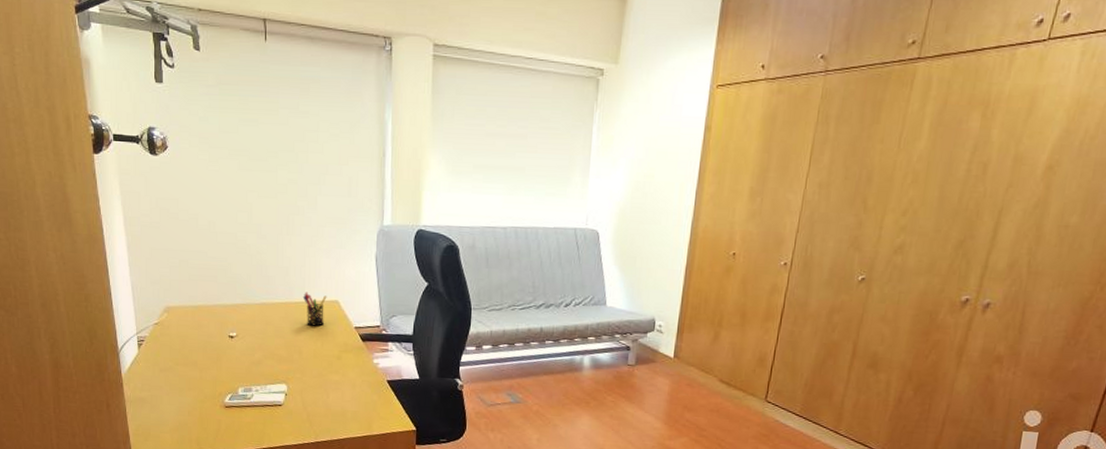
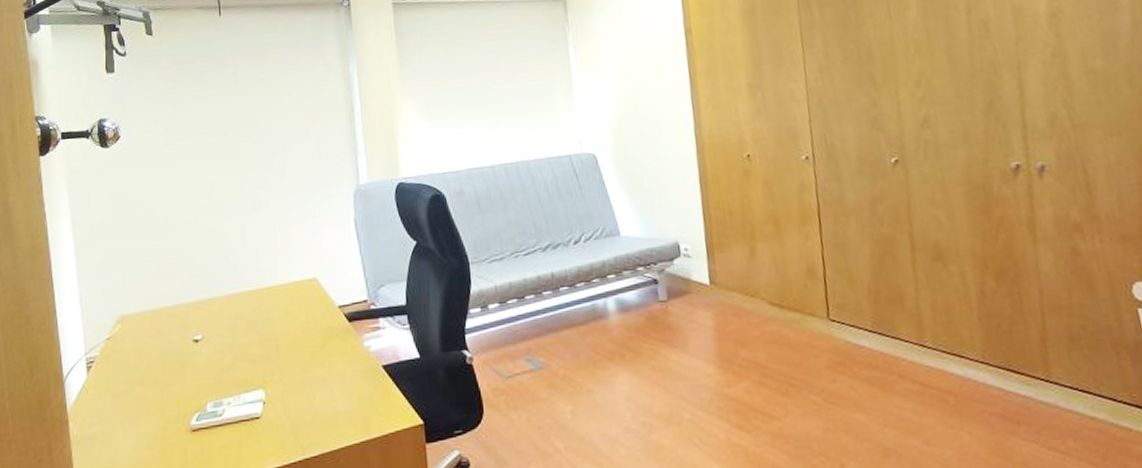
pen holder: present [302,292,327,326] -> none [276,273,304,313]

